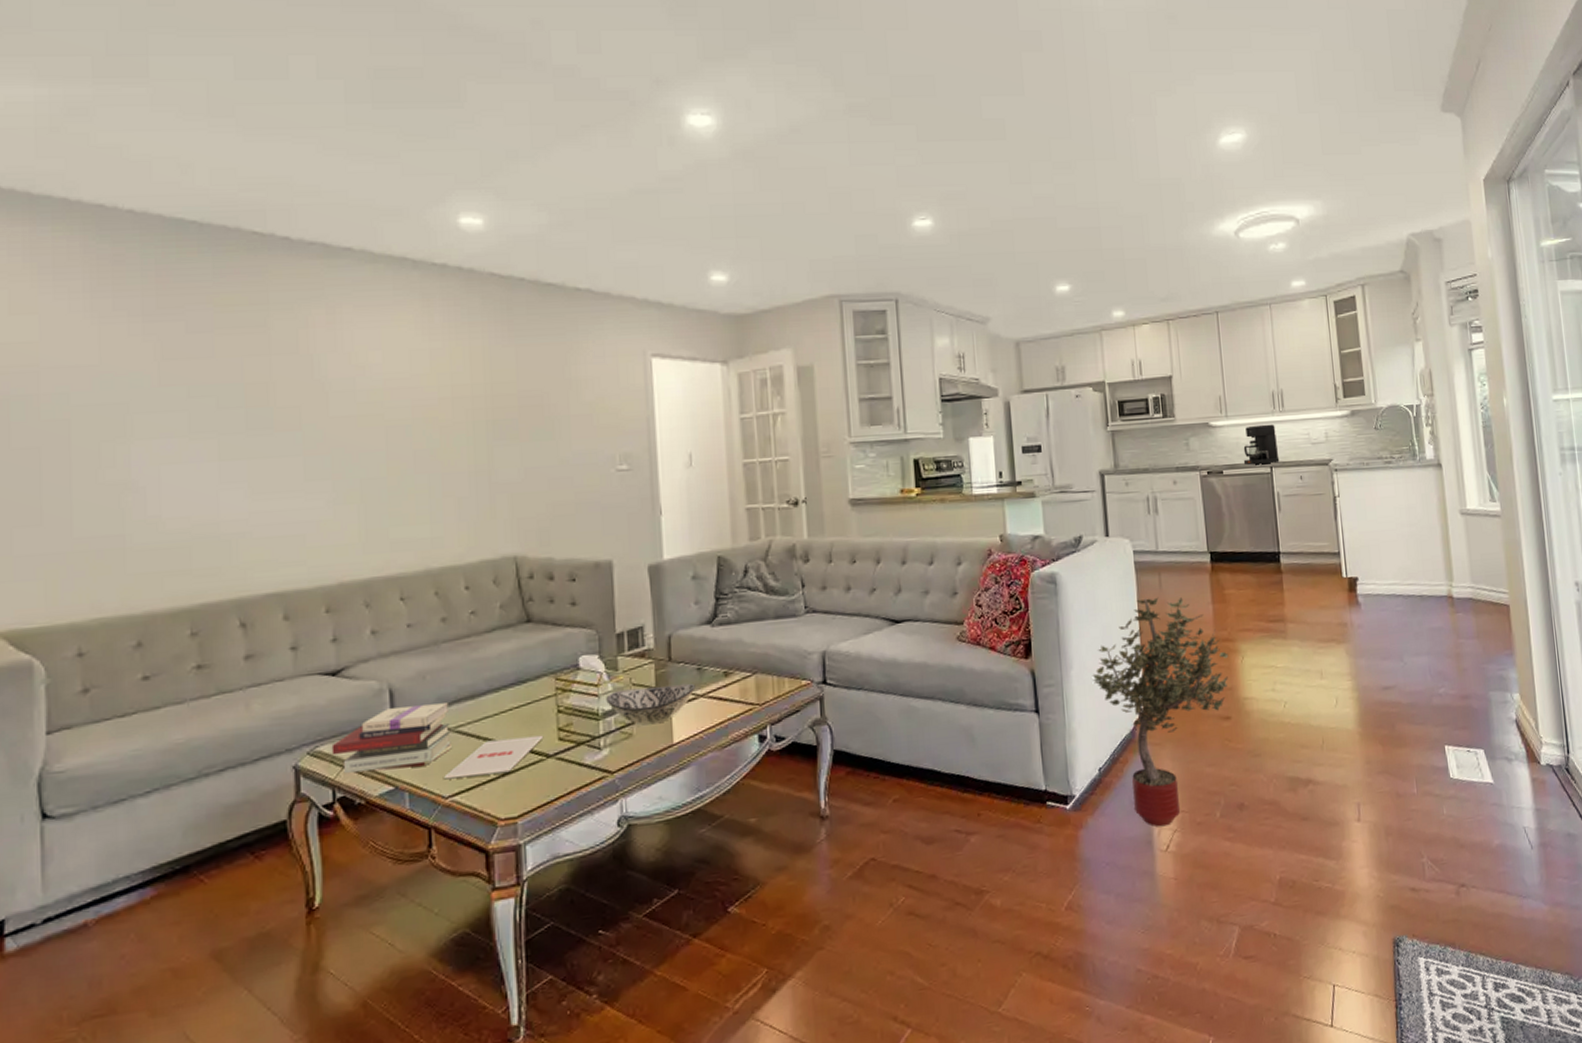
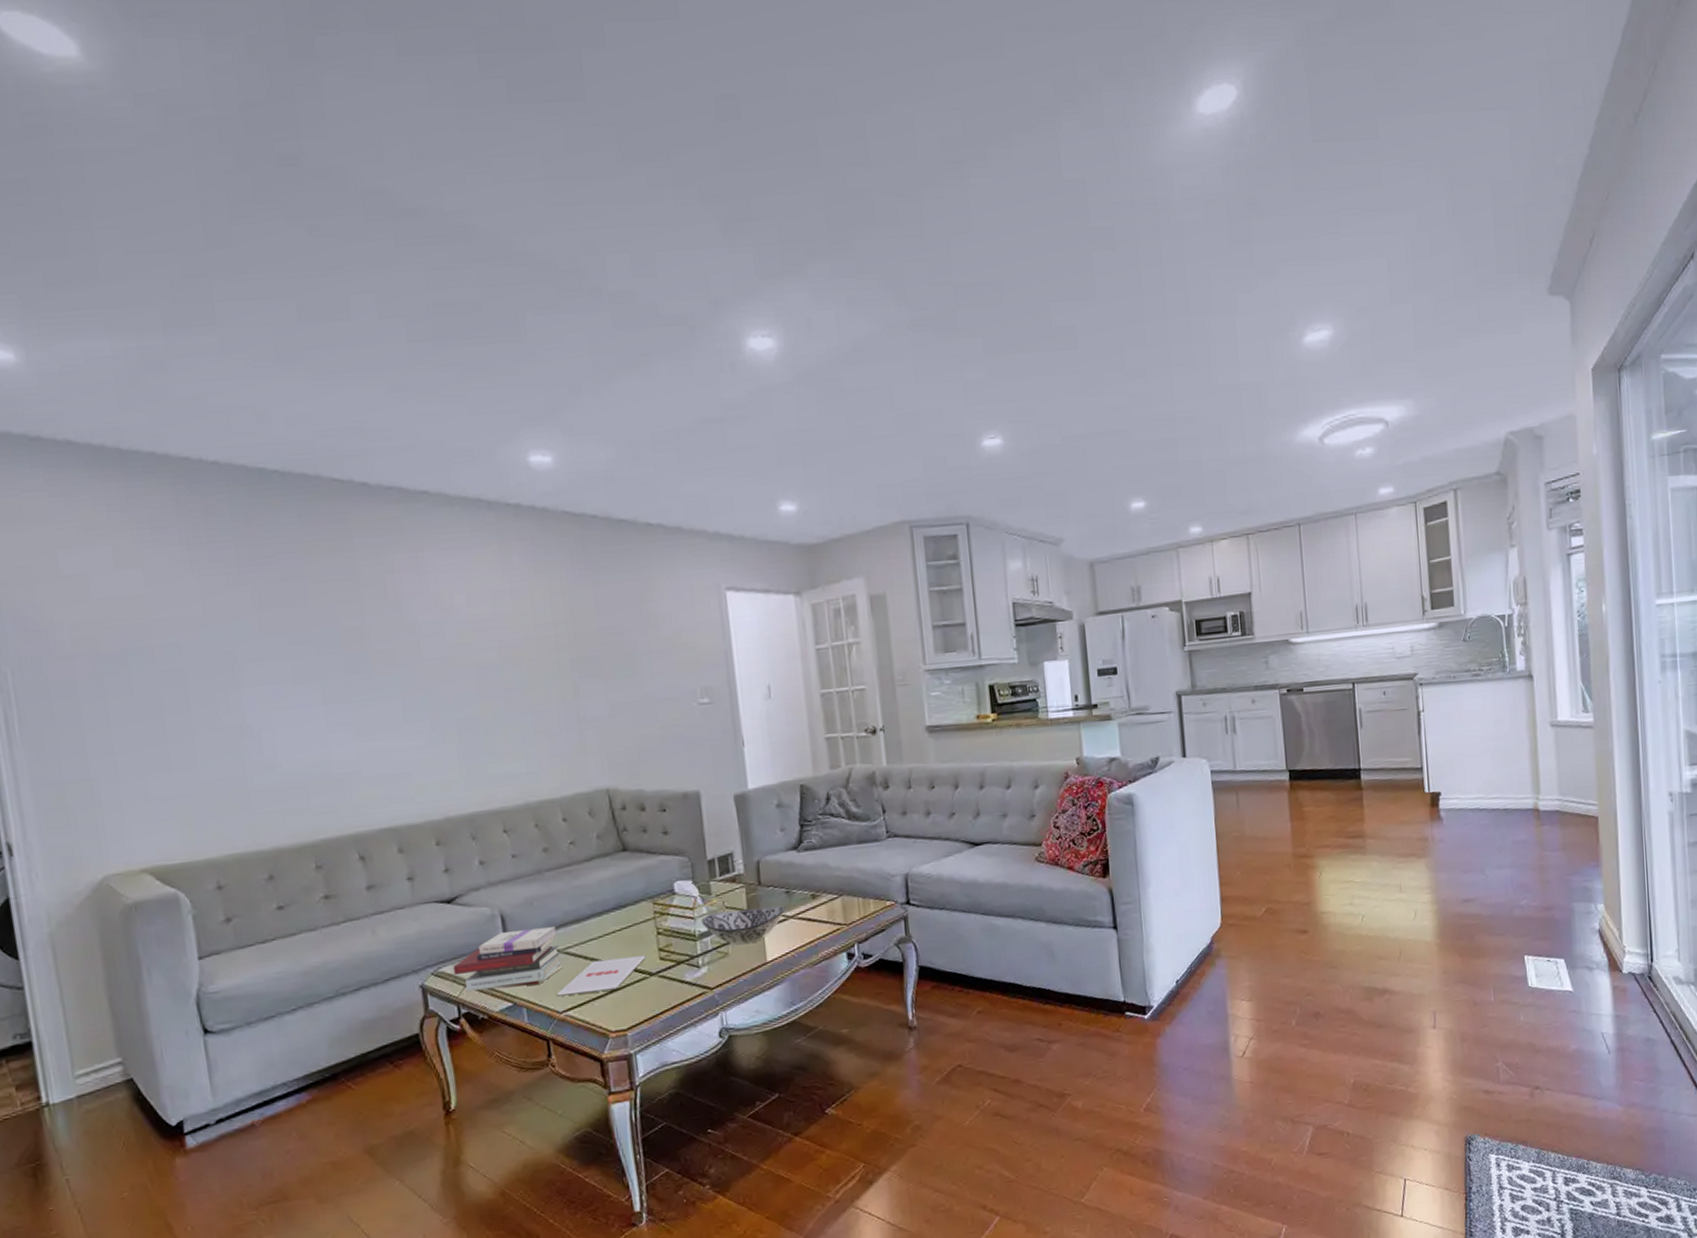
potted tree: present [1092,597,1229,827] -> none [1169,816,1307,1035]
coffee maker: present [1243,424,1280,466] -> none [1324,638,1362,682]

